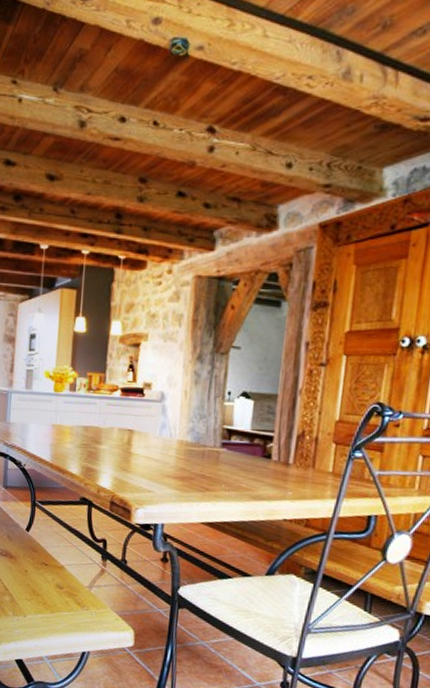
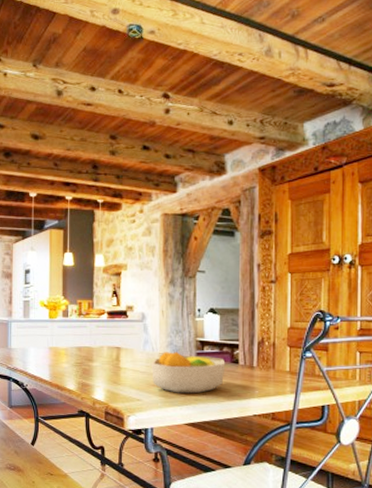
fruit bowl: none [167,439,256,490] -> present [152,352,226,394]

